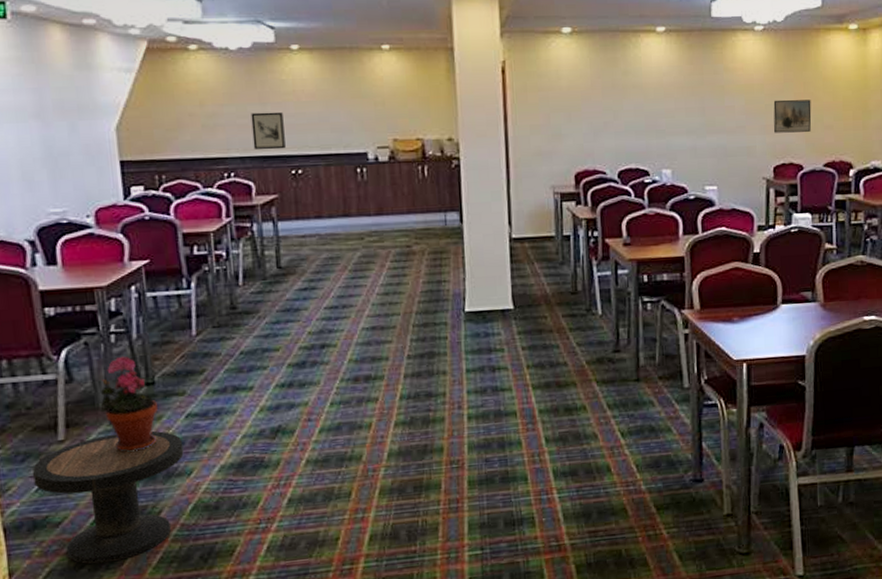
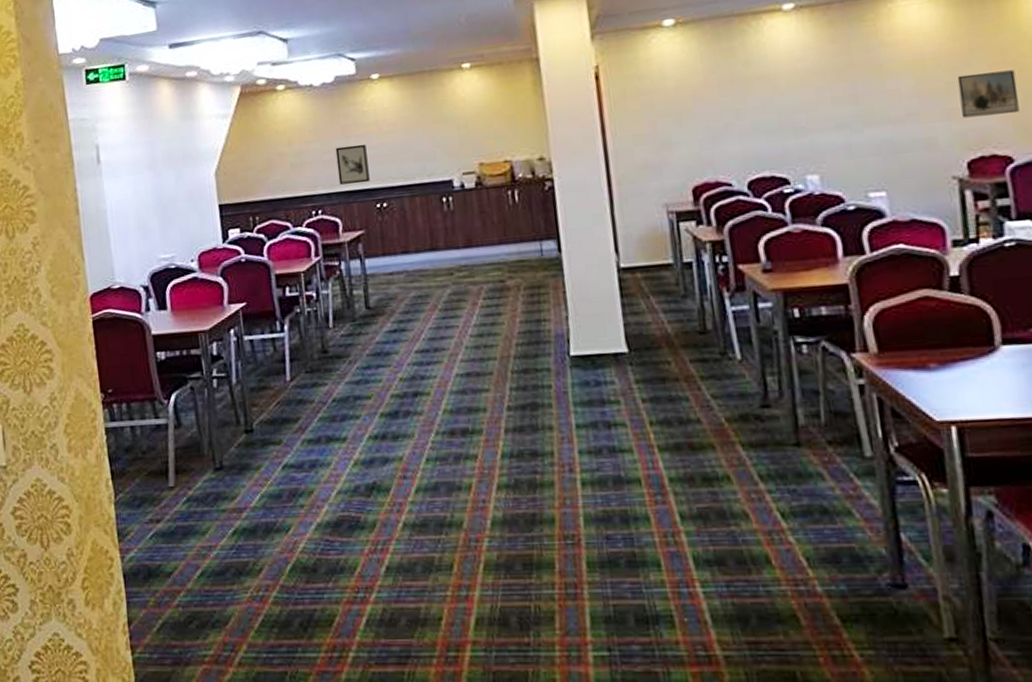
side table: present [33,430,184,564] -> none [148,481,282,621]
potted plant: present [100,356,158,452] -> none [204,401,256,503]

